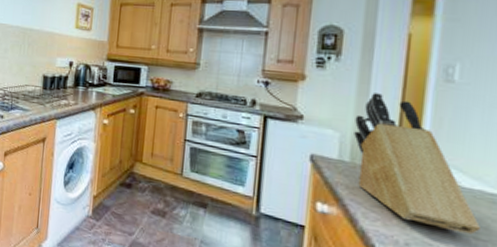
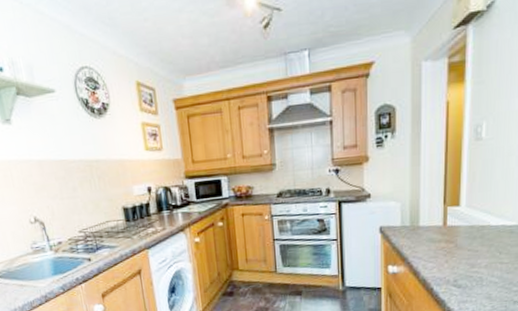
knife block: present [354,92,480,235] -> none [411,160,503,263]

